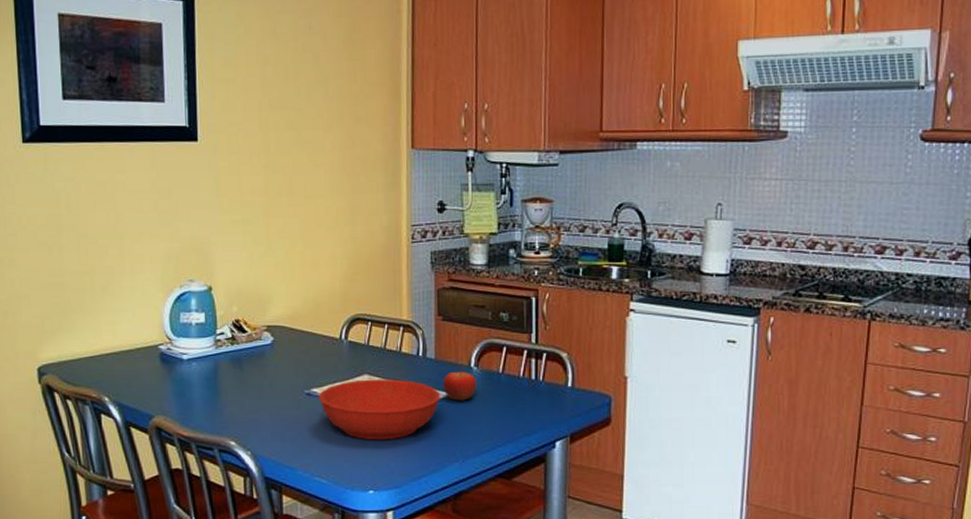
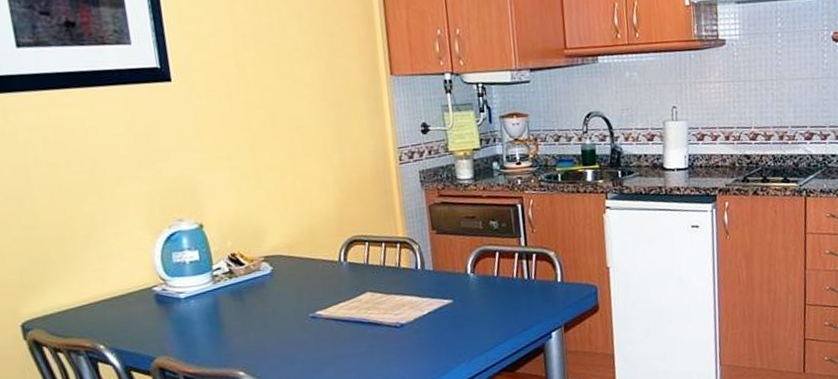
bowl: present [319,379,440,440] -> none [324,293,442,353]
fruit: present [442,368,476,401] -> none [442,276,475,307]

